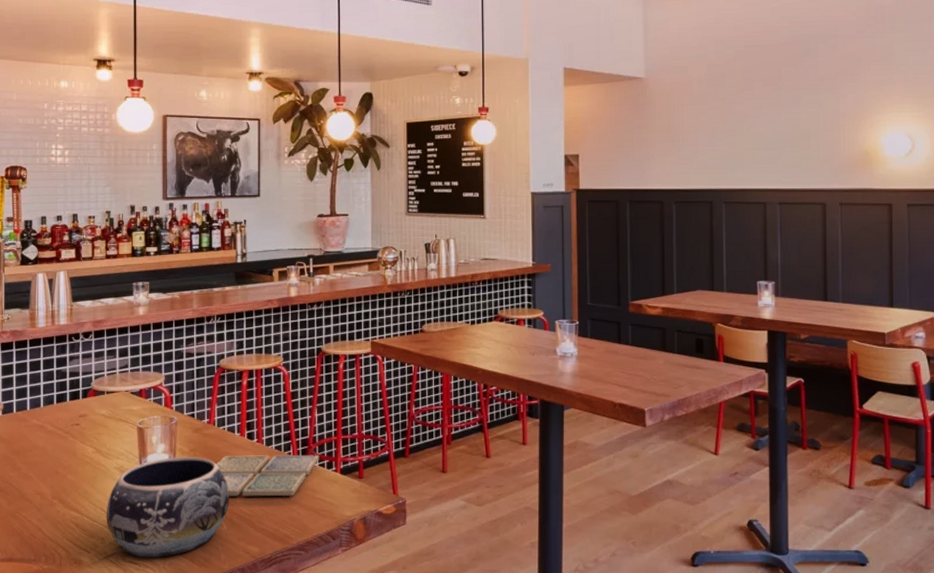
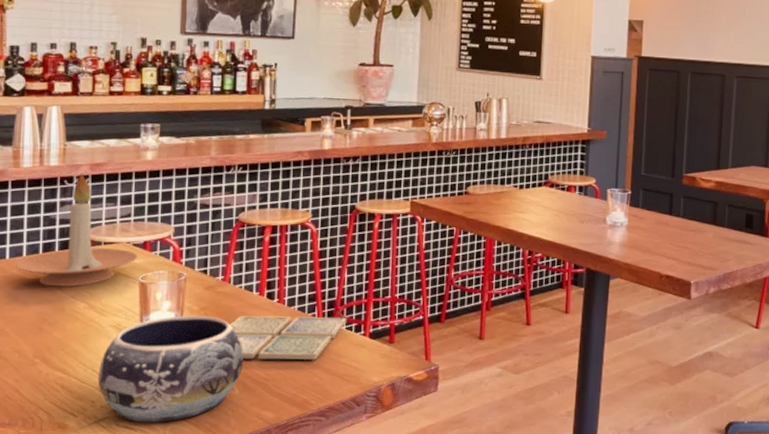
candle holder: none [35,330,136,434] -> present [16,173,138,287]

